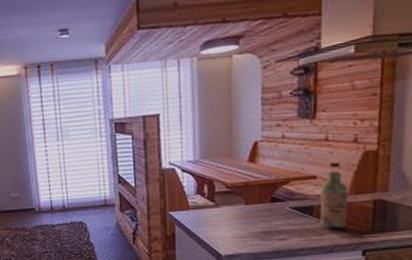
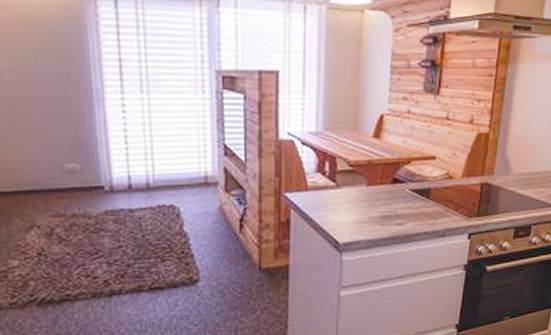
bottle: present [319,161,348,228] -> none [435,142,461,211]

